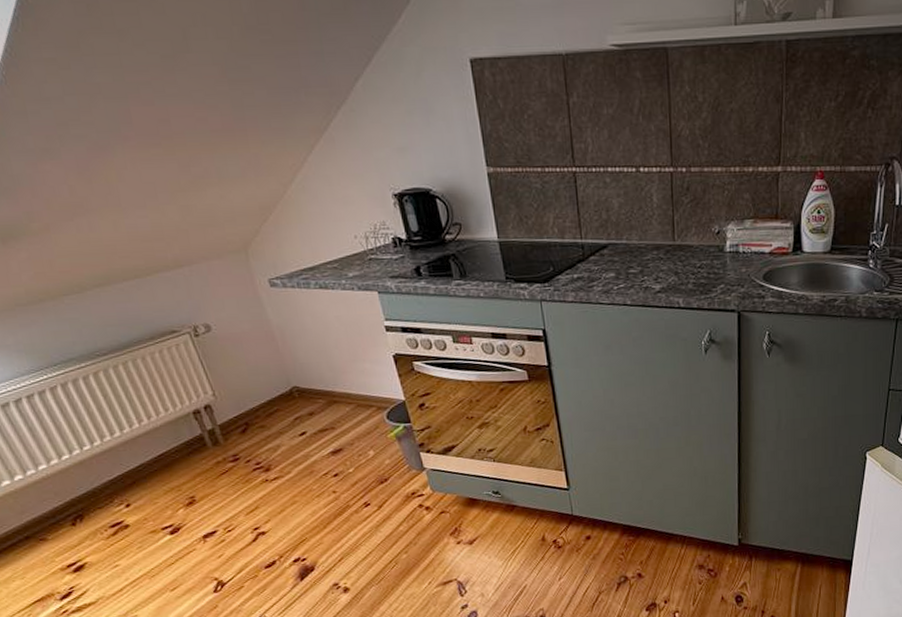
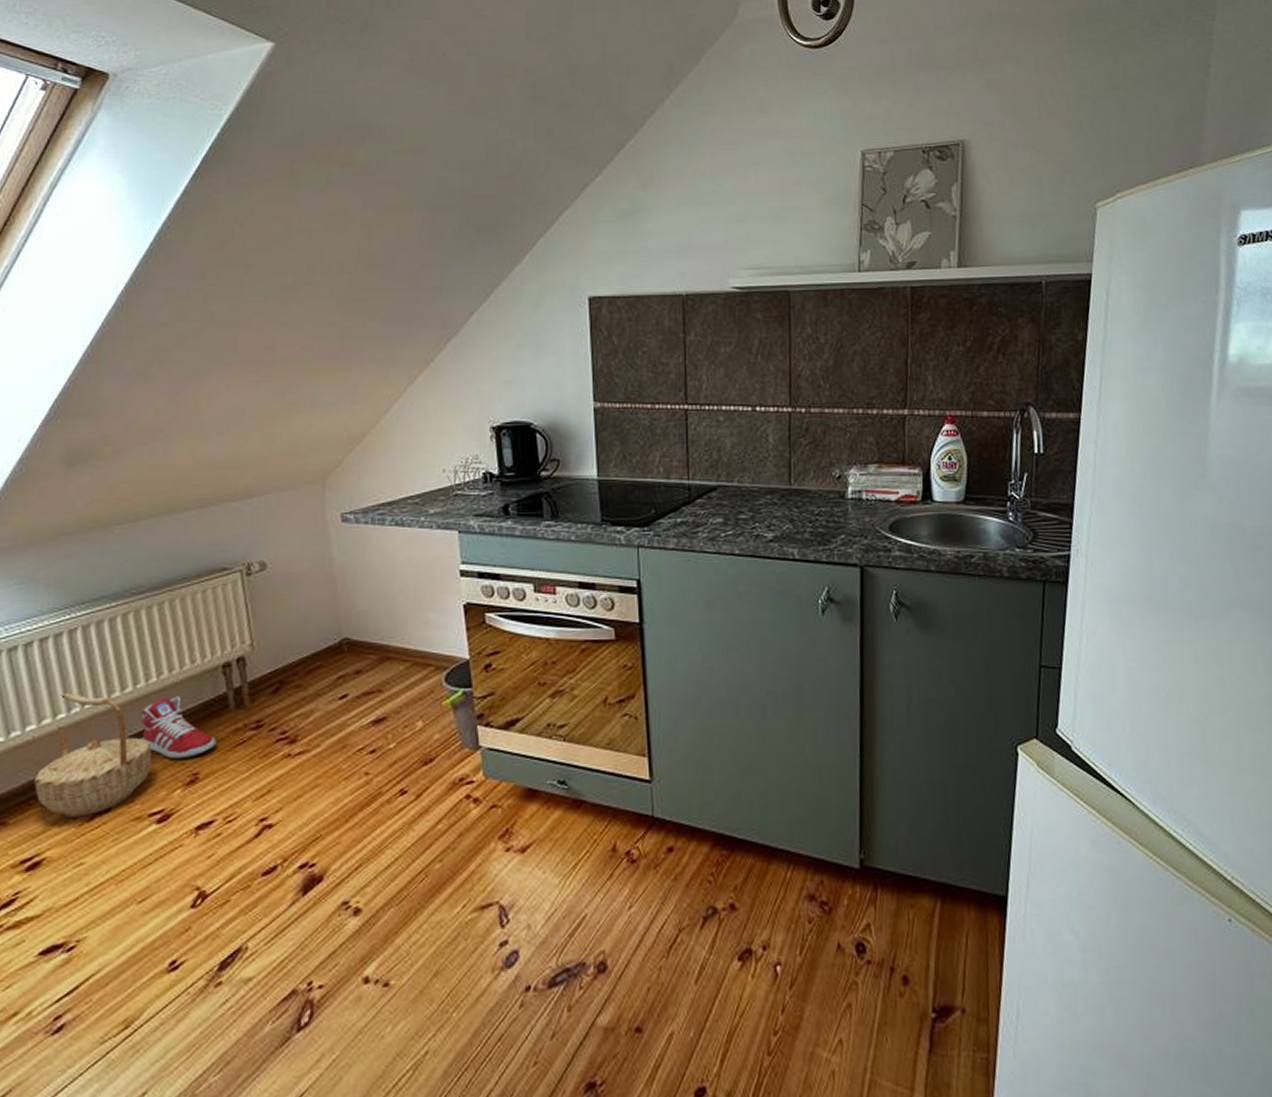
basket: none [58,438,153,533] -> present [33,692,152,818]
sneaker: none [132,438,204,488] -> present [141,696,216,760]

